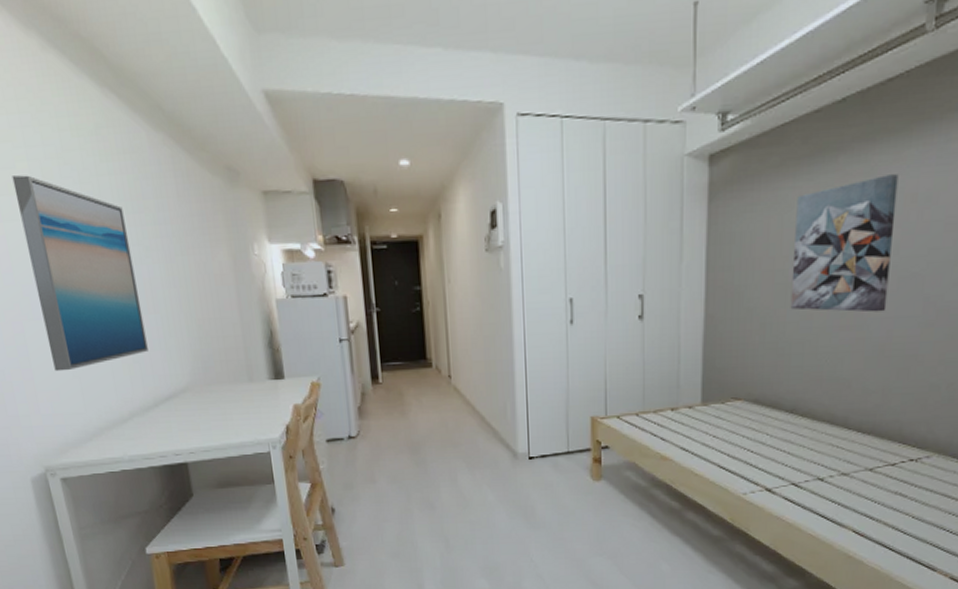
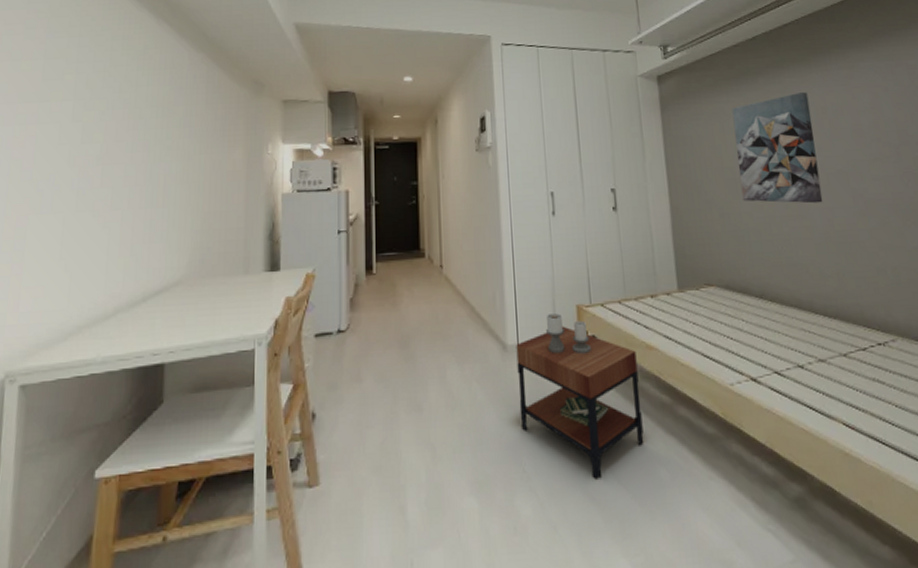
wall art: present [12,175,148,372] -> none [47,85,153,266]
side table: none [527,423,649,571] -> present [516,312,644,481]

